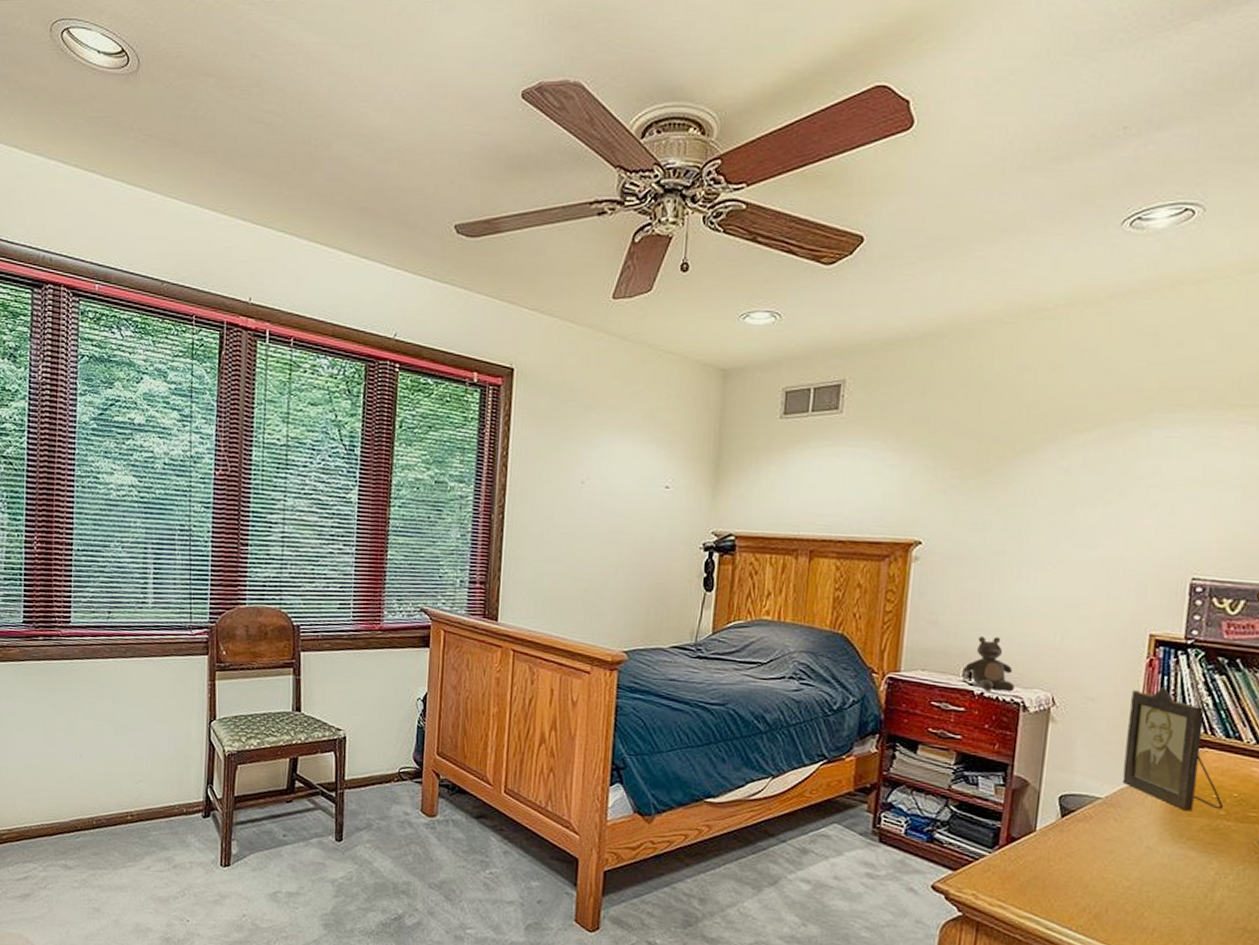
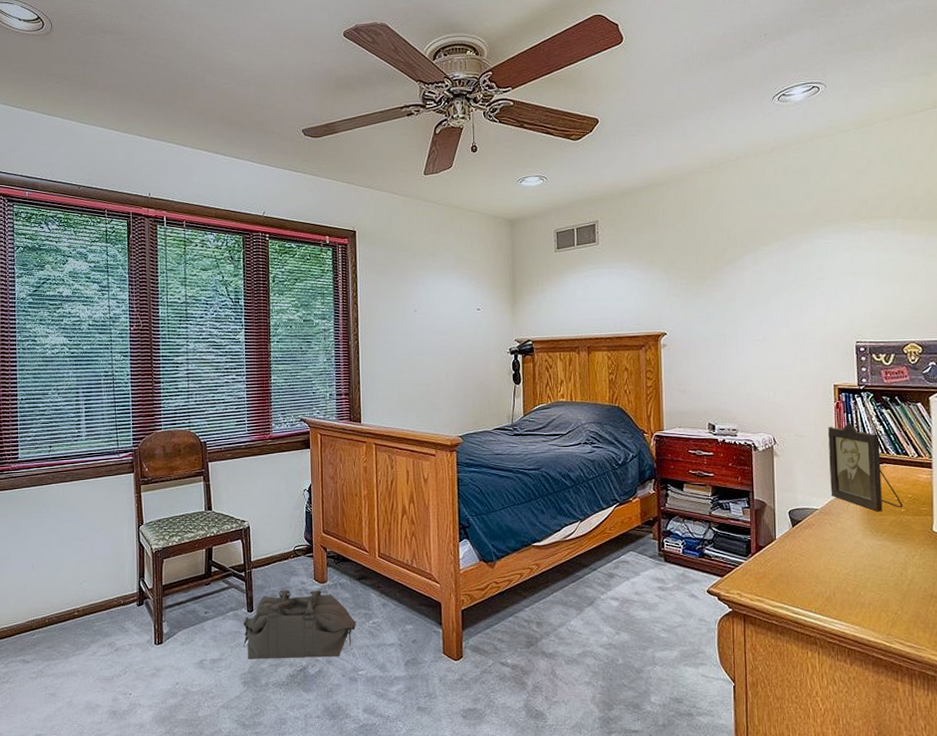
duffel bag: none [327,819,469,908] -> present [243,590,357,659]
stuffed bear: present [964,635,1014,692] -> none [709,397,746,439]

